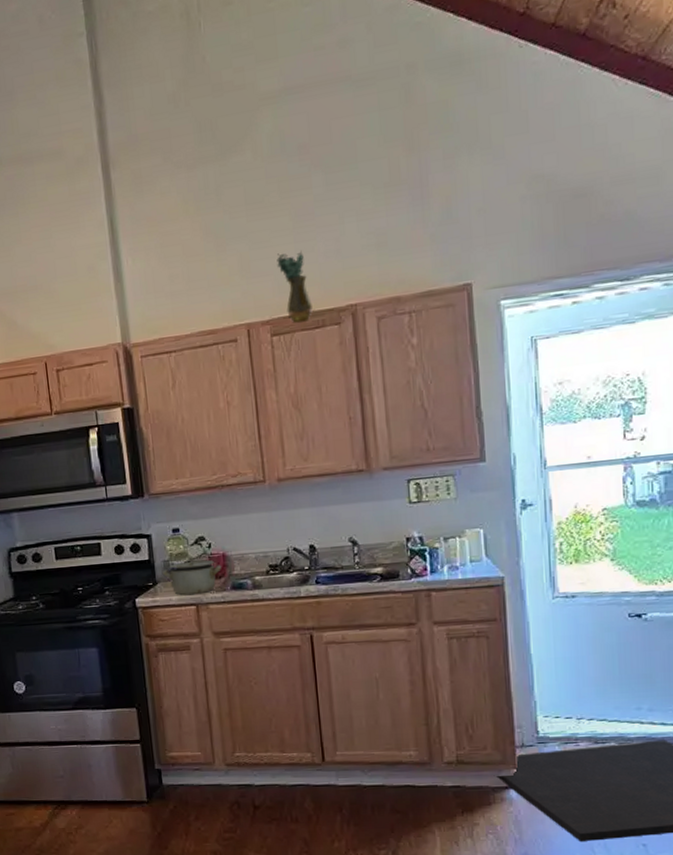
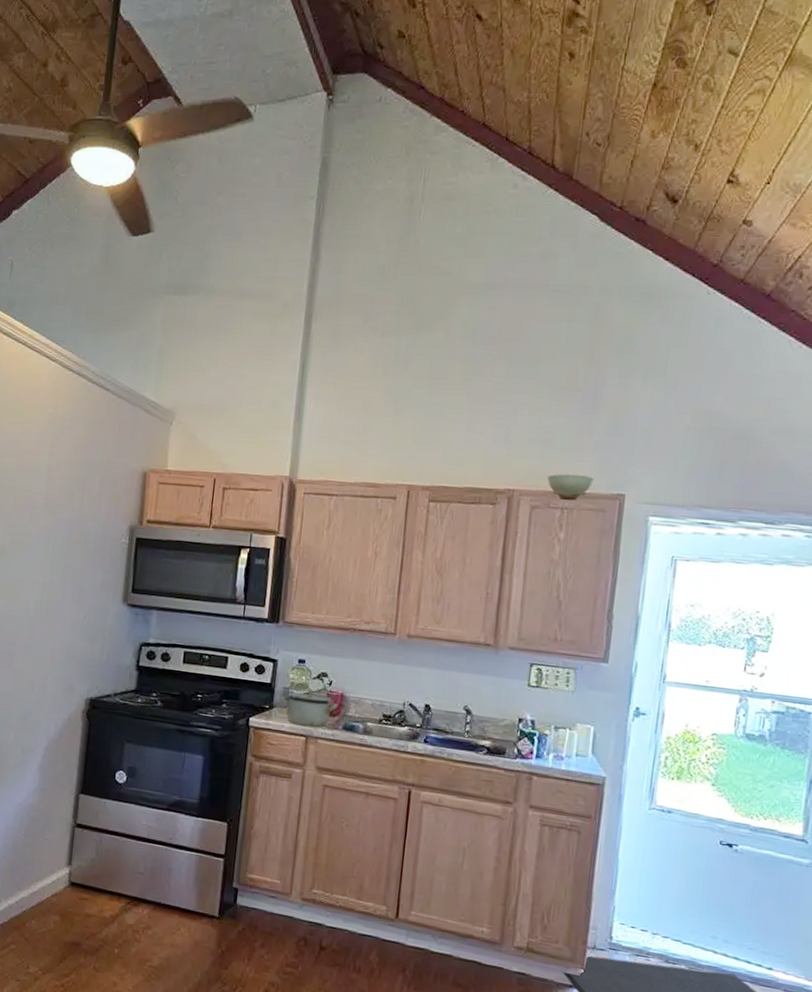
vase: present [277,250,312,324] -> none [447,428,474,496]
bowl: none [388,272,437,304] -> present [547,474,594,501]

